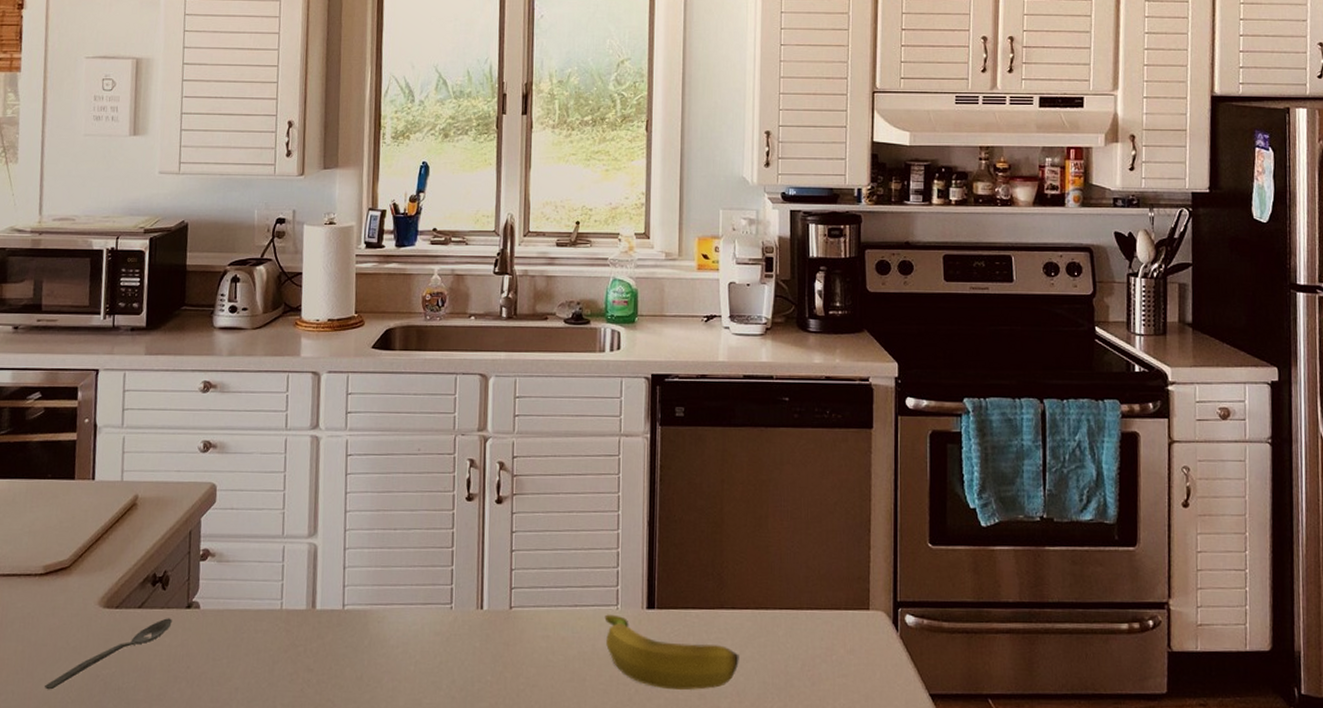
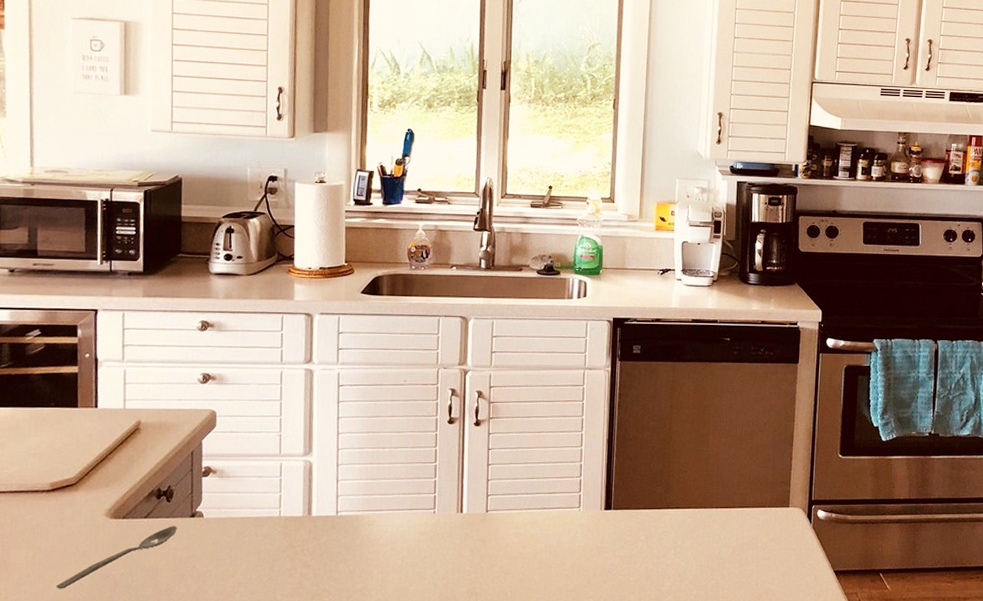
banana: present [604,614,739,691] -> none [568,515,681,574]

